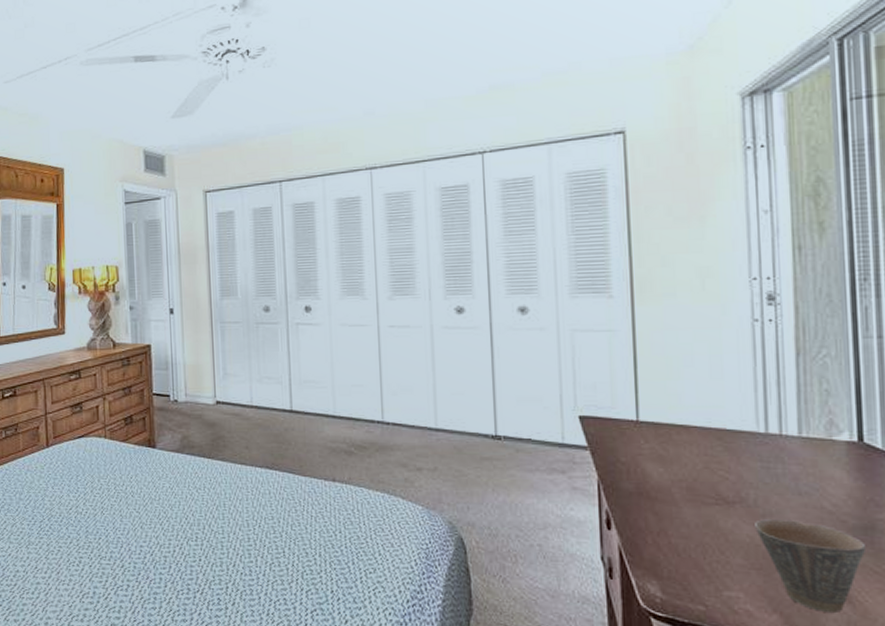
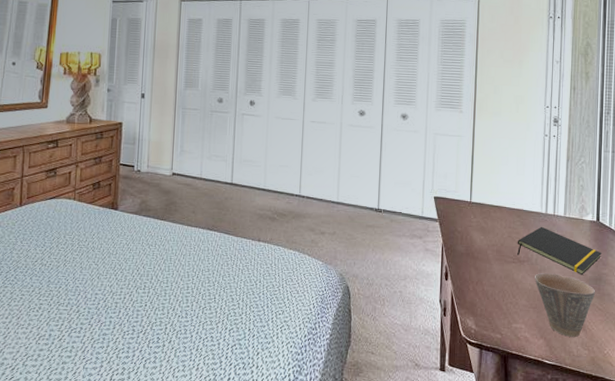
notepad: none [719,452,872,523] -> present [517,226,602,276]

